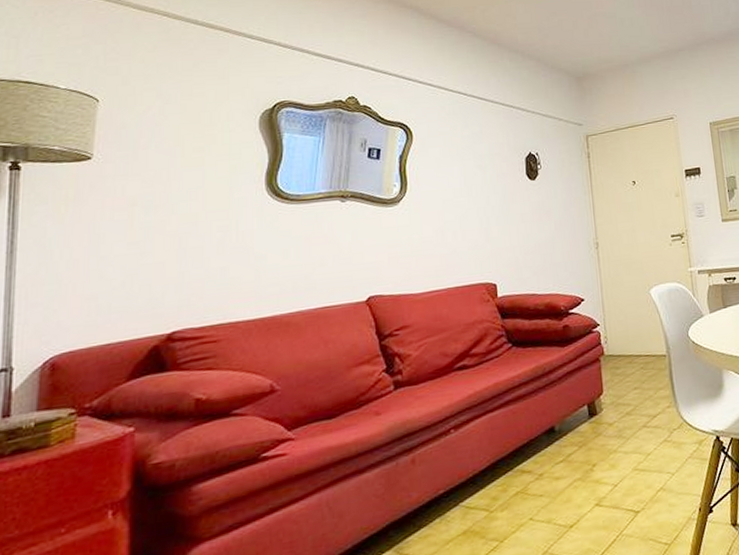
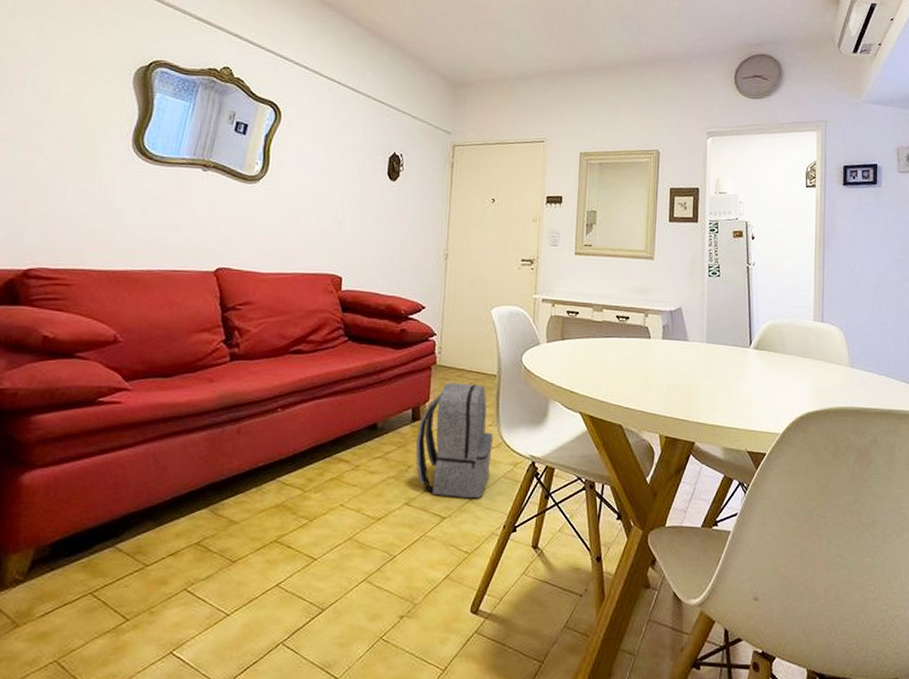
backpack: none [596,367,676,490] -> present [415,383,493,499]

